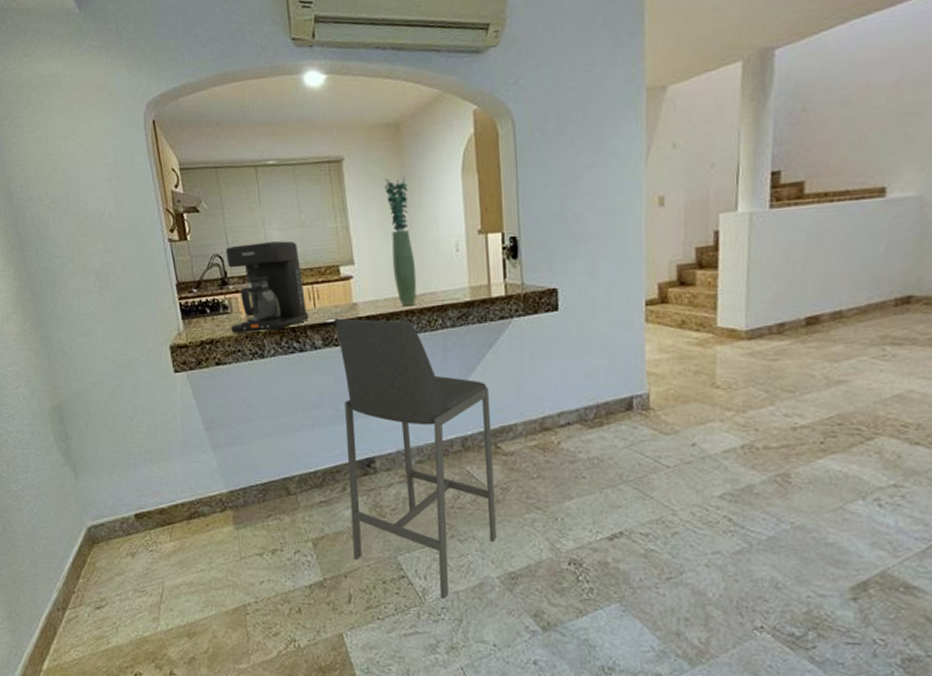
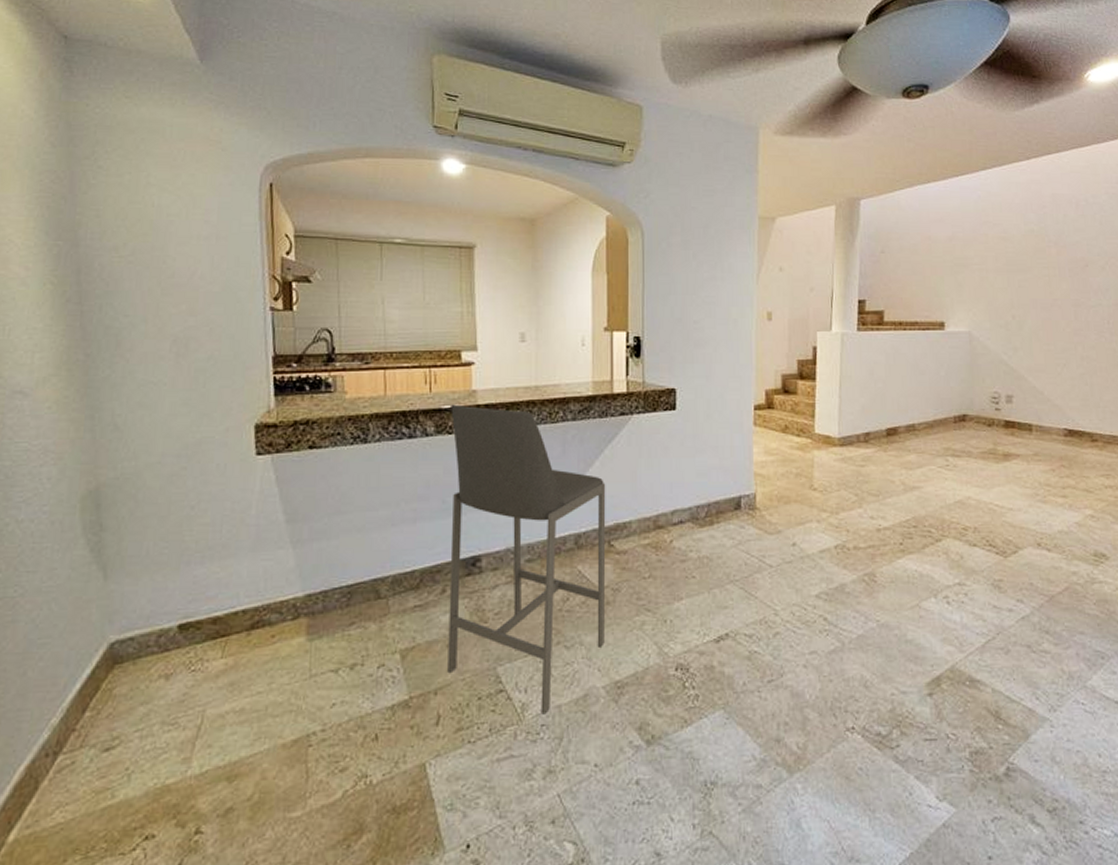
coffee maker: present [225,241,309,334] -> none [332,321,423,416]
vase: present [384,177,417,306] -> none [515,270,541,397]

